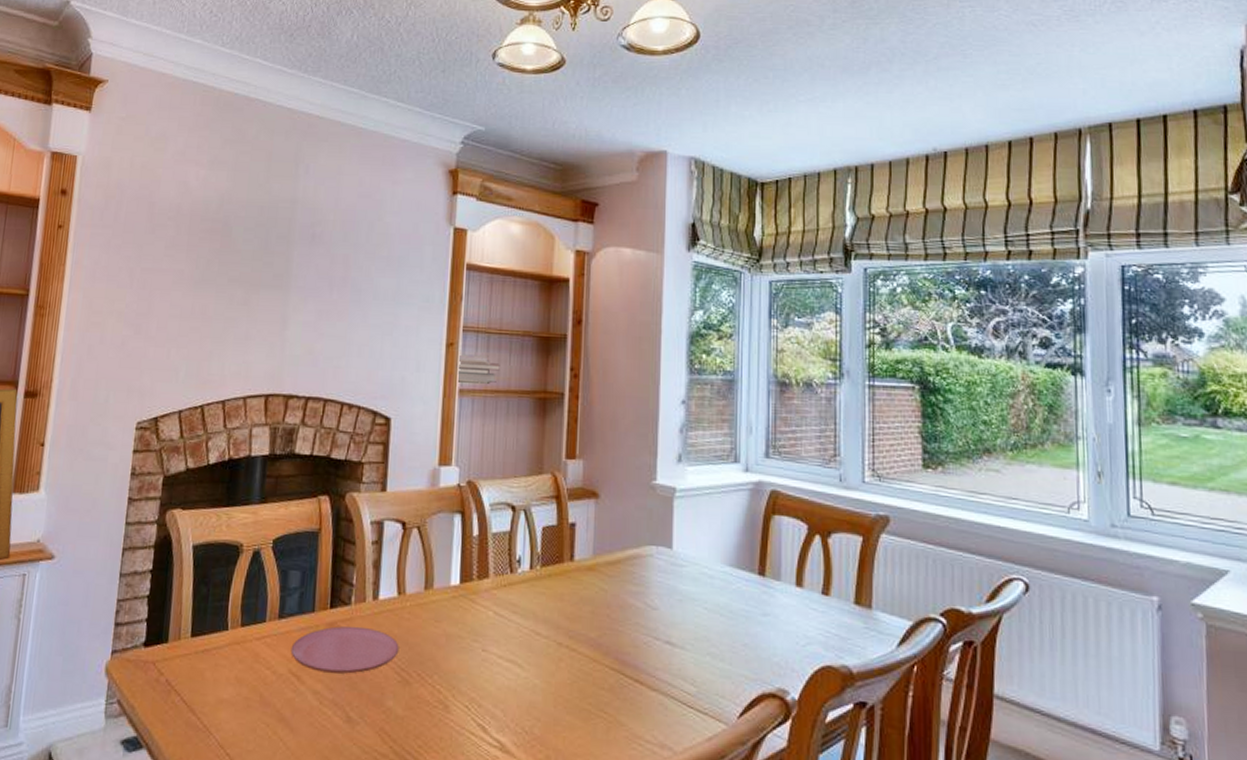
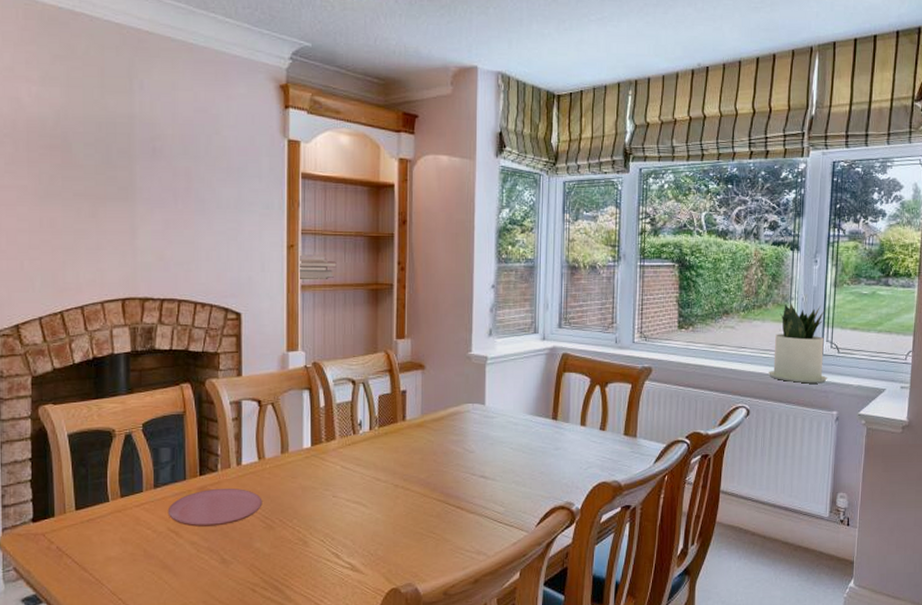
planter: none [1053,444,1141,556] -> present [769,304,828,384]

